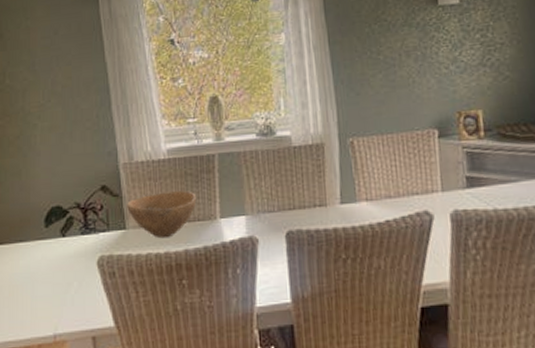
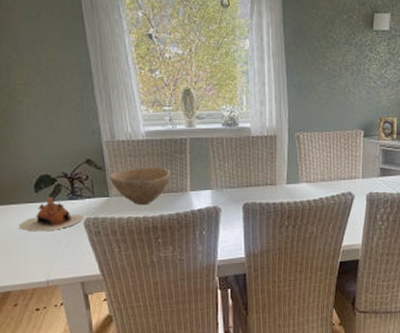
teapot: none [26,232,96,274] -> present [19,197,83,232]

